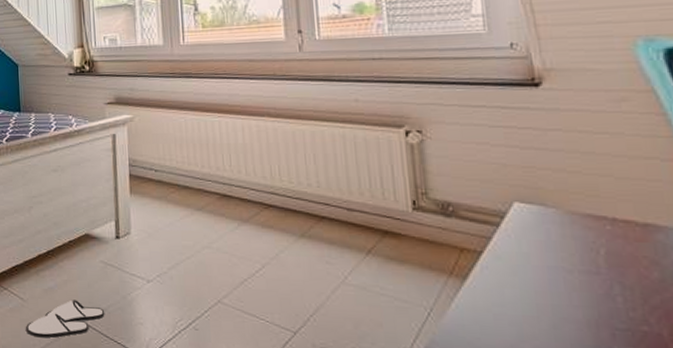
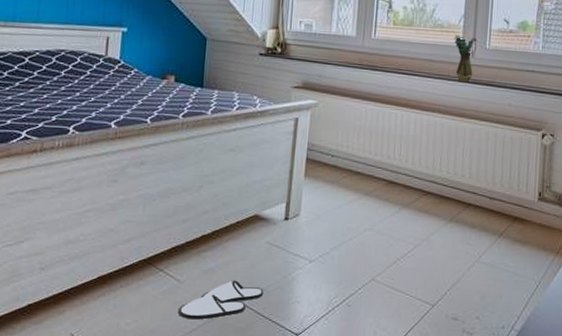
vase: none [274,28,304,80] -> present [454,34,474,83]

